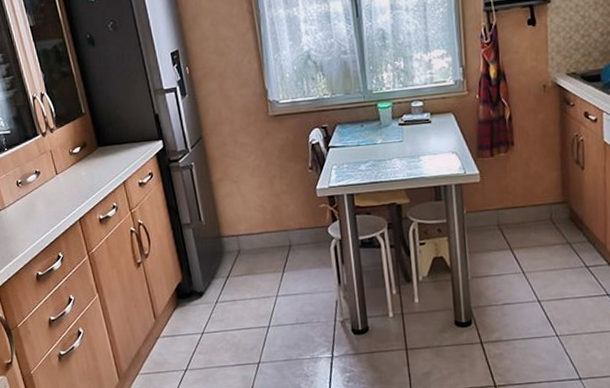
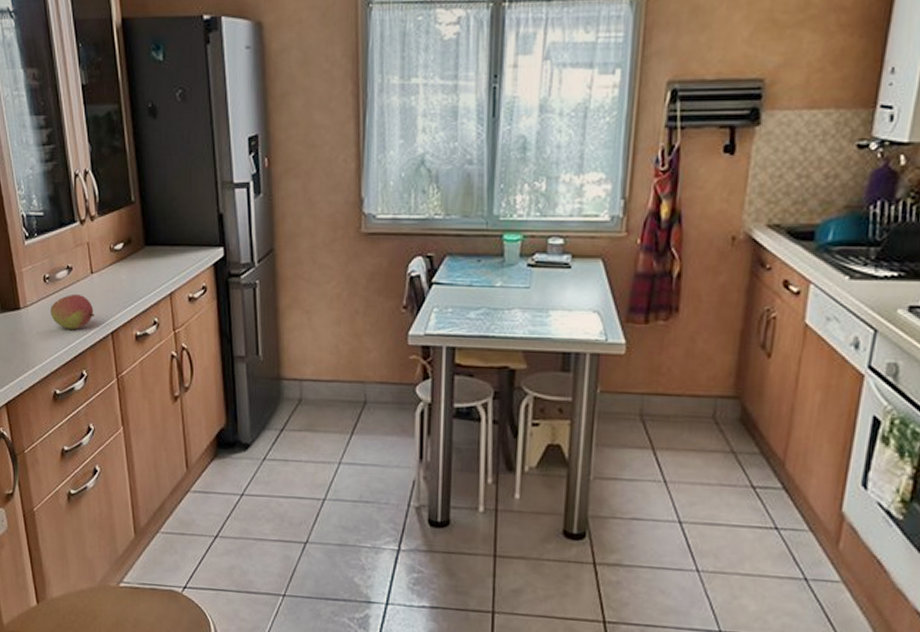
fruit: none [25,192,63,222] -> present [51,293,94,330]

